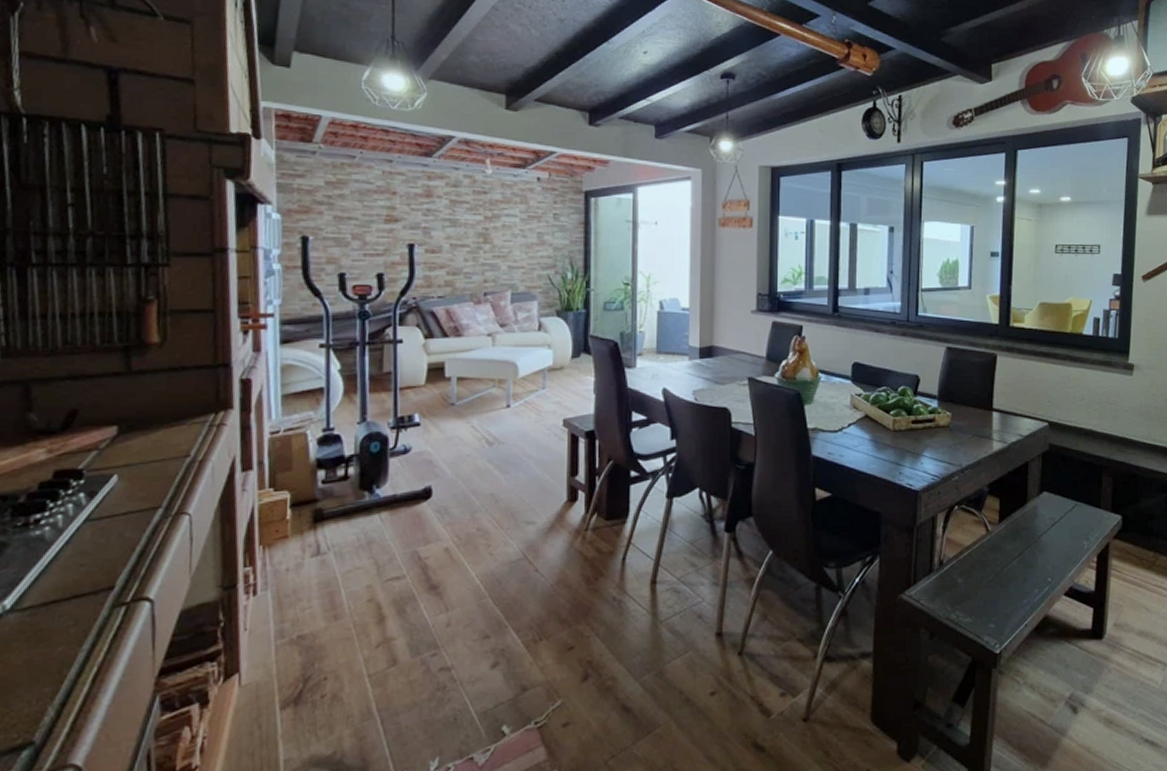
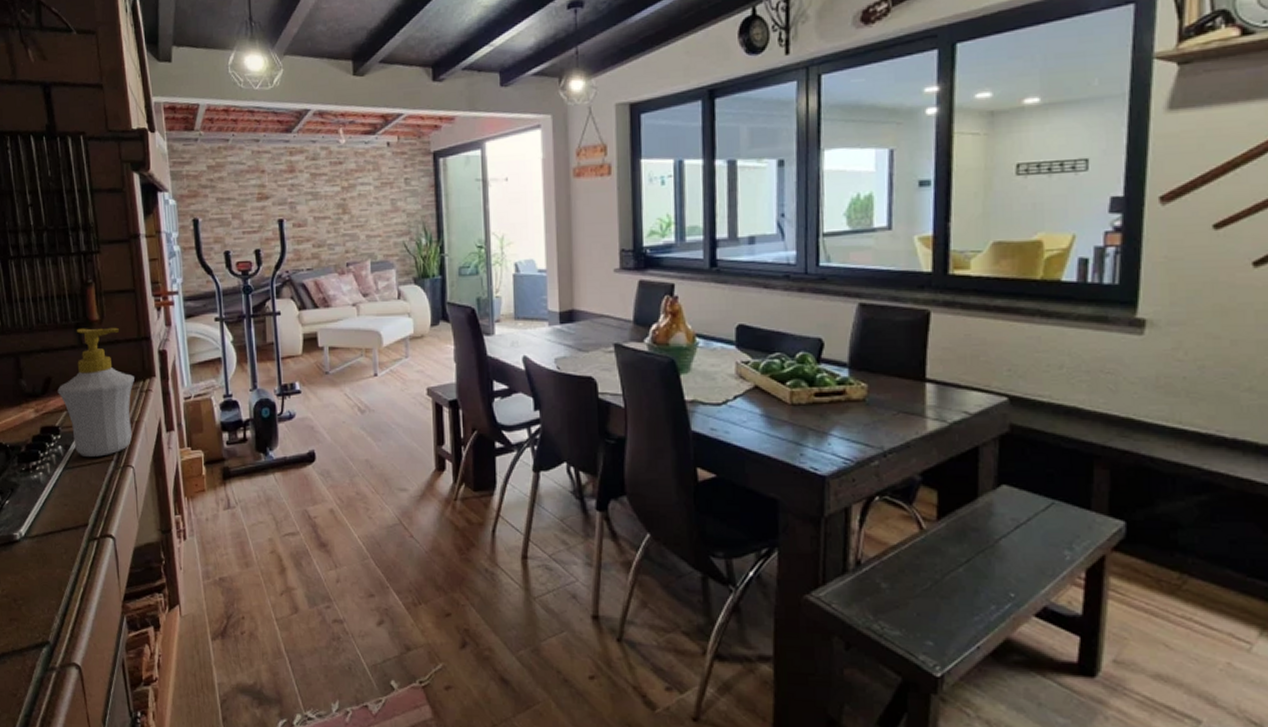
soap bottle: none [86,352,203,505] -> present [57,327,134,457]

